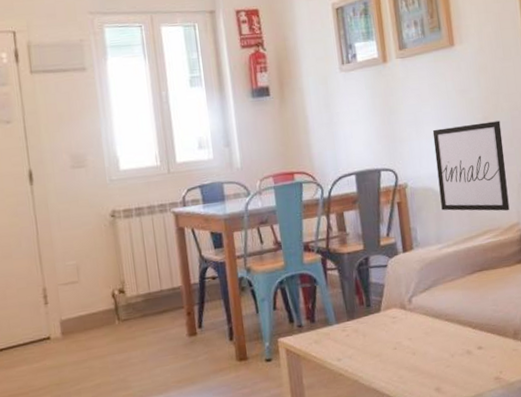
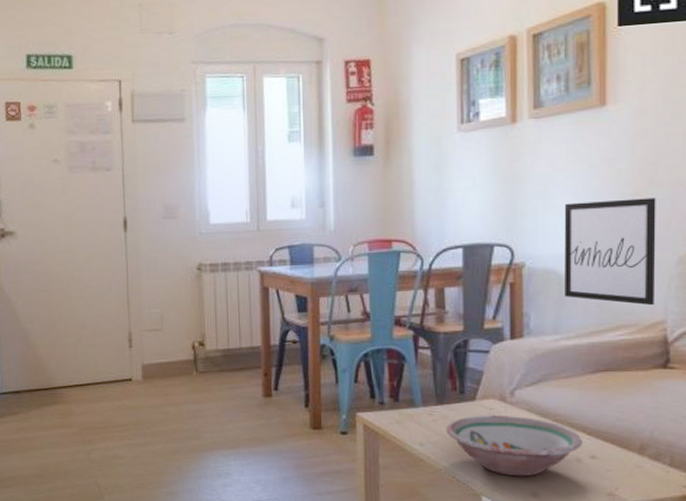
bowl: none [358,320,471,376] -> present [445,415,583,477]

